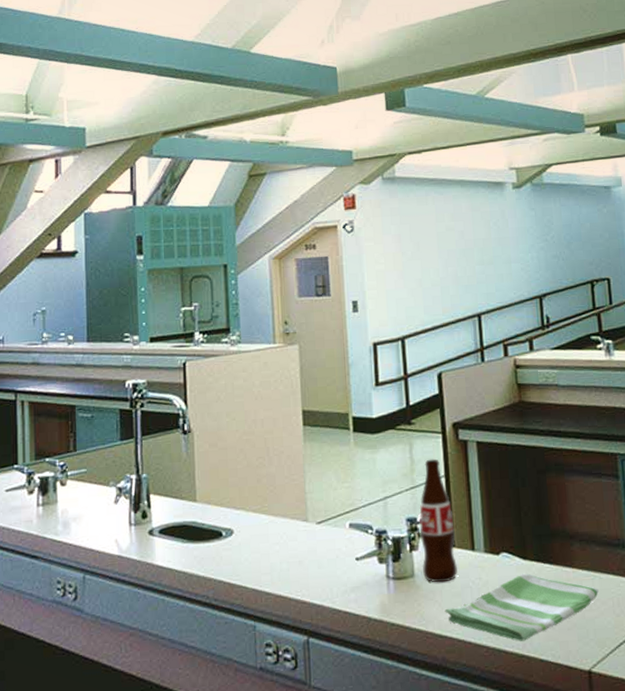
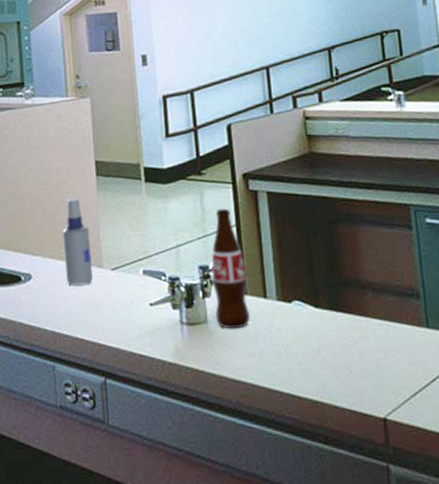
spray bottle: none [266,448,297,540] -> present [62,198,93,285]
dish towel: present [444,573,599,641] -> none [238,321,393,388]

